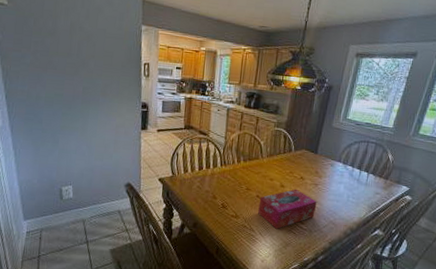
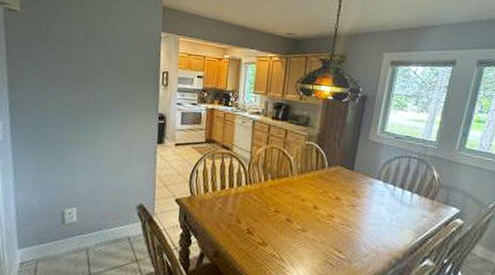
tissue box: present [258,189,317,229] -> none [289,211,356,259]

